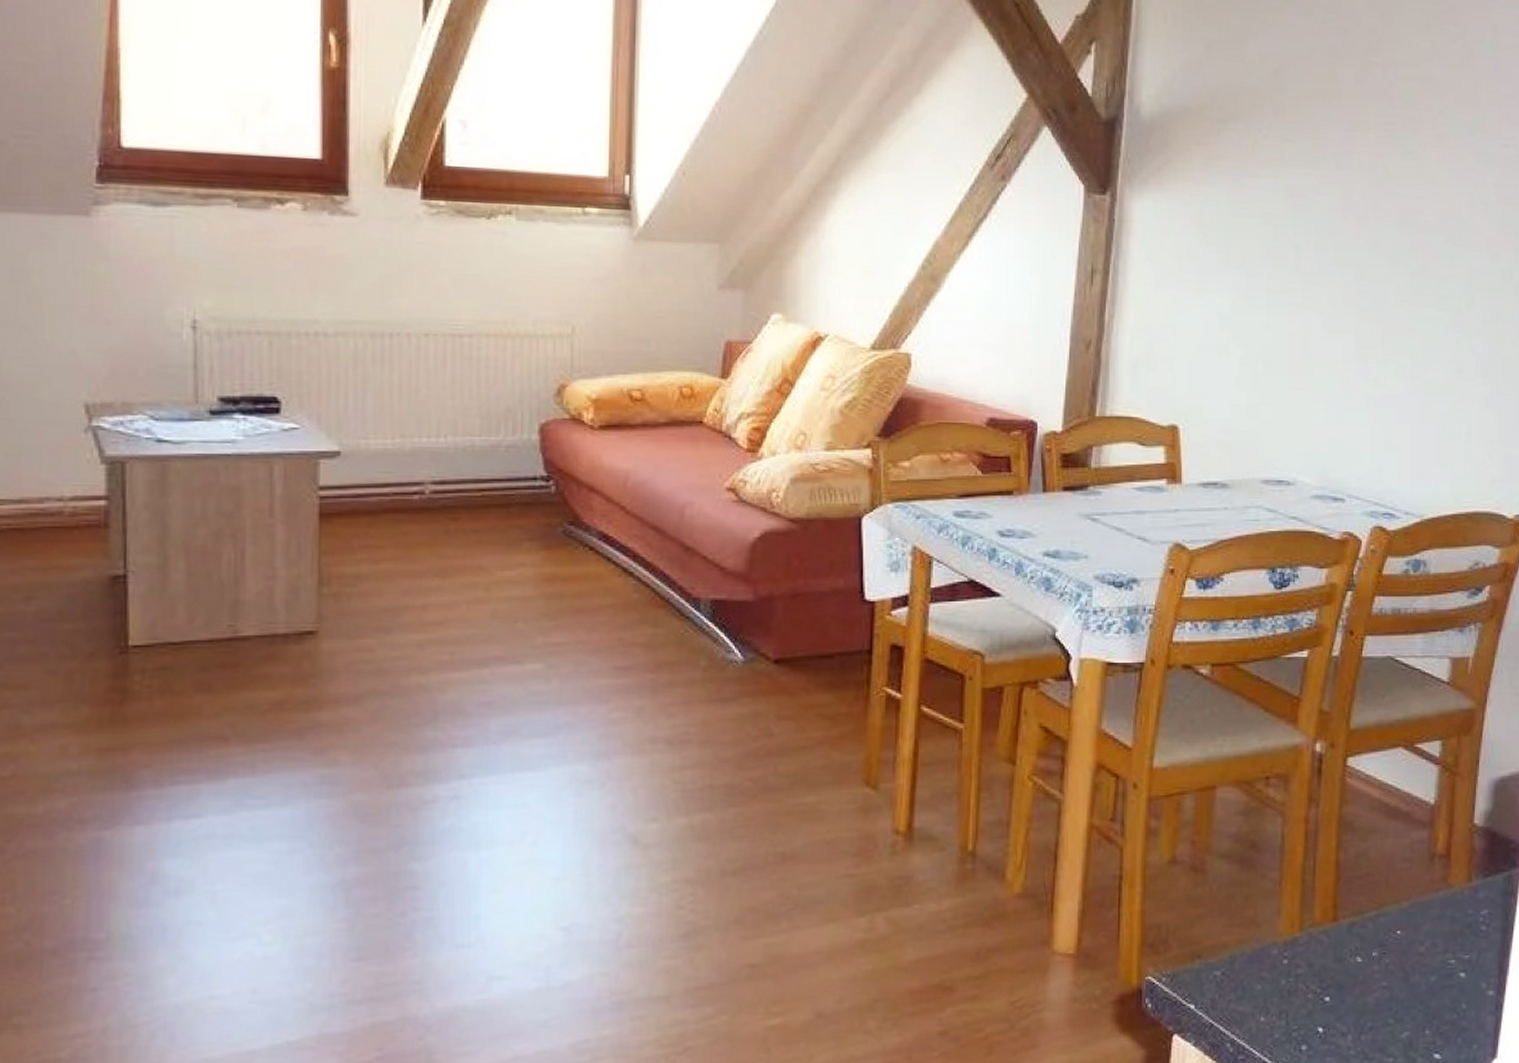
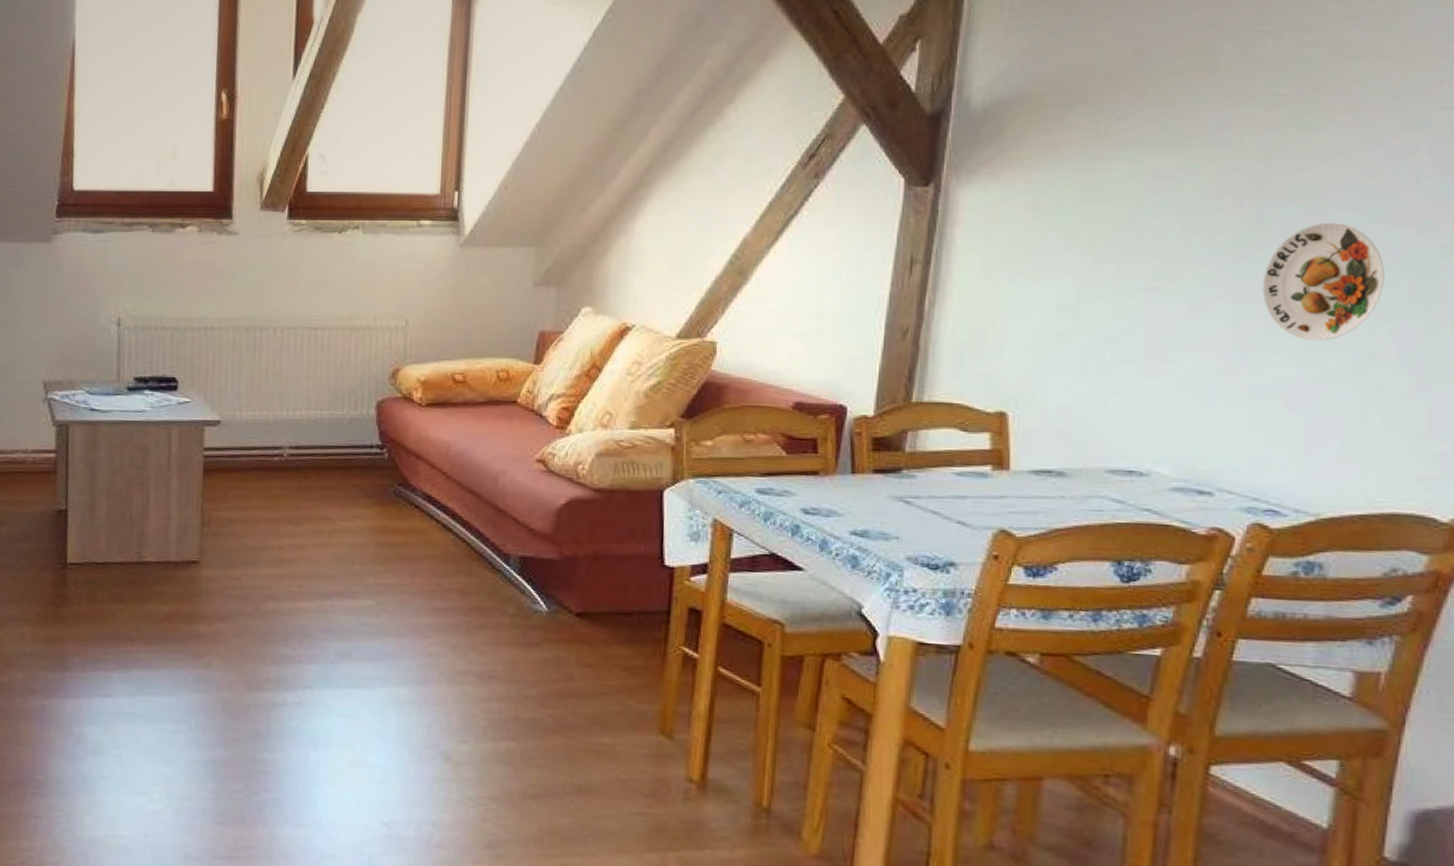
decorative plate: none [1377,245,1465,355] -> present [1262,222,1384,341]

